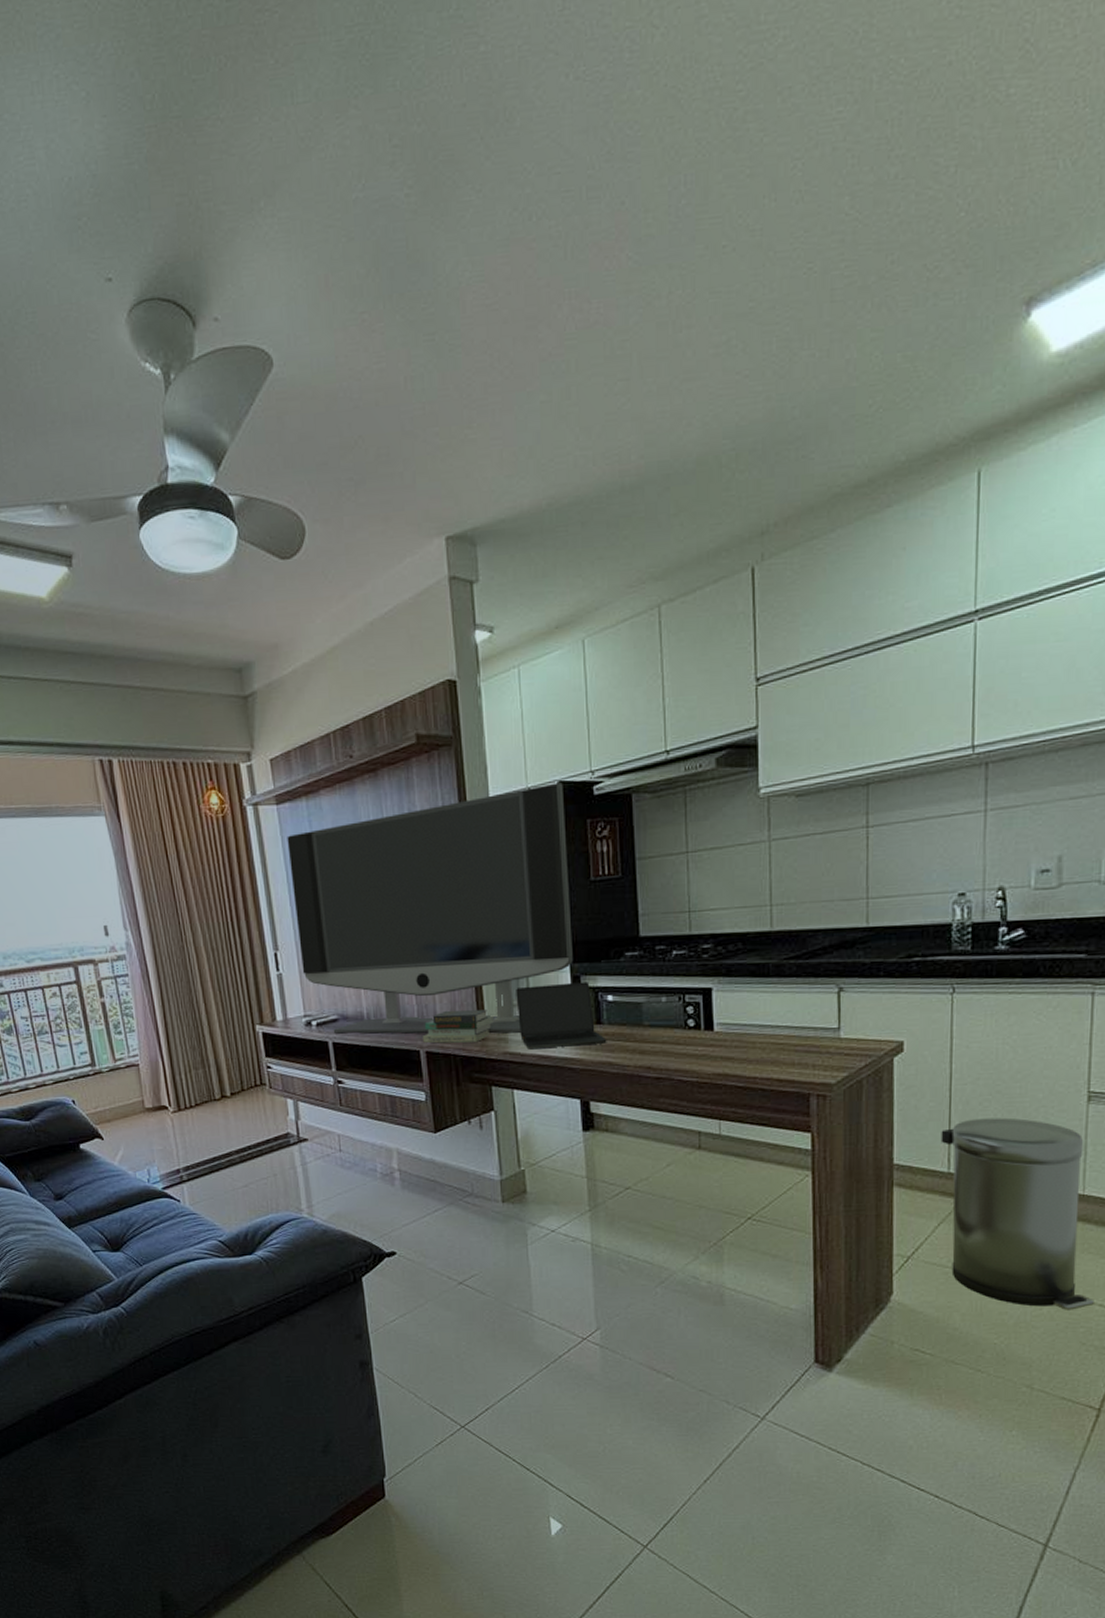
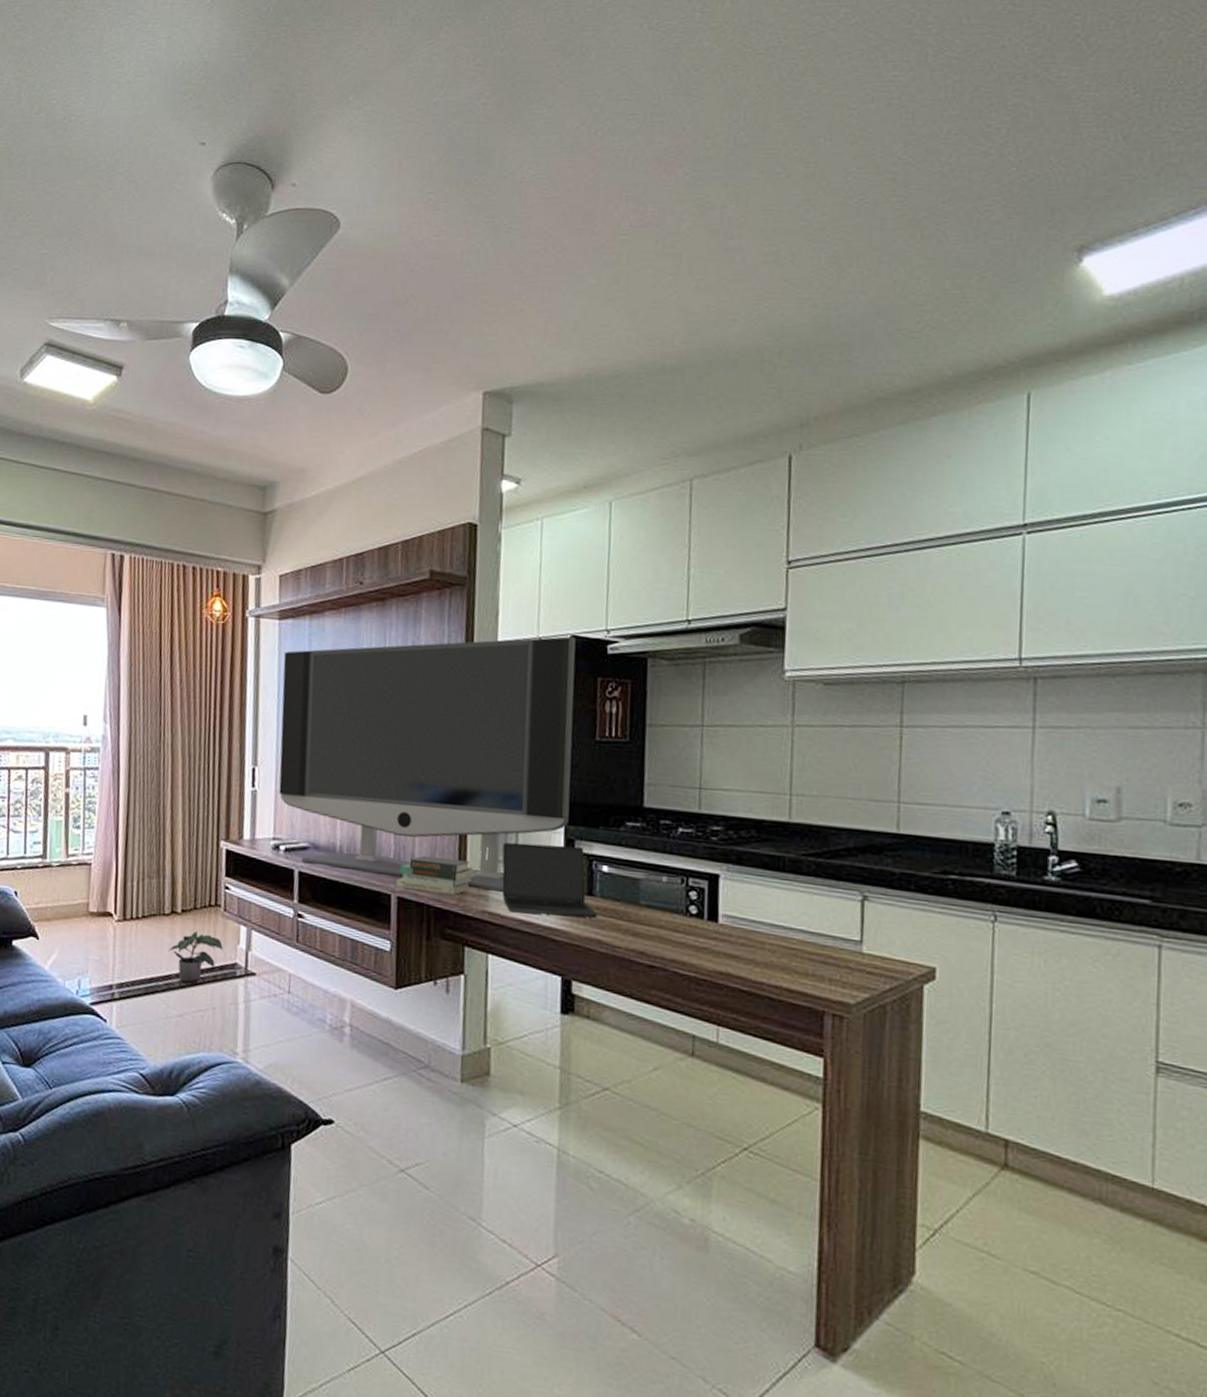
potted plant: none [225,1110,274,1158] -> present [168,931,223,985]
pedal bin: present [940,1117,1094,1310] -> none [977,1072,1169,1336]

